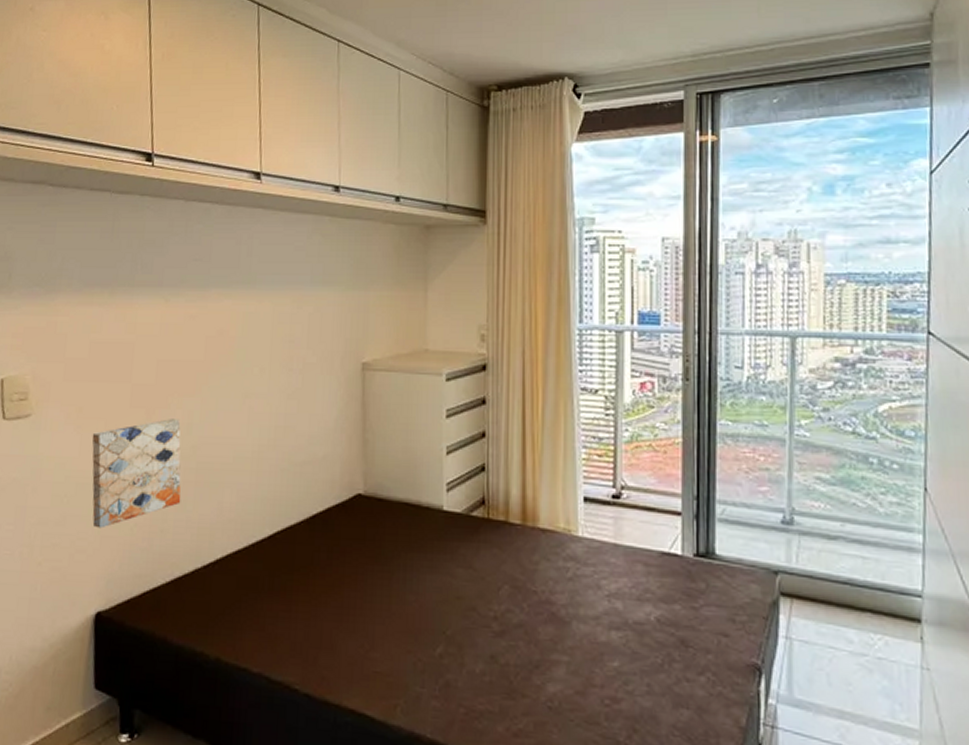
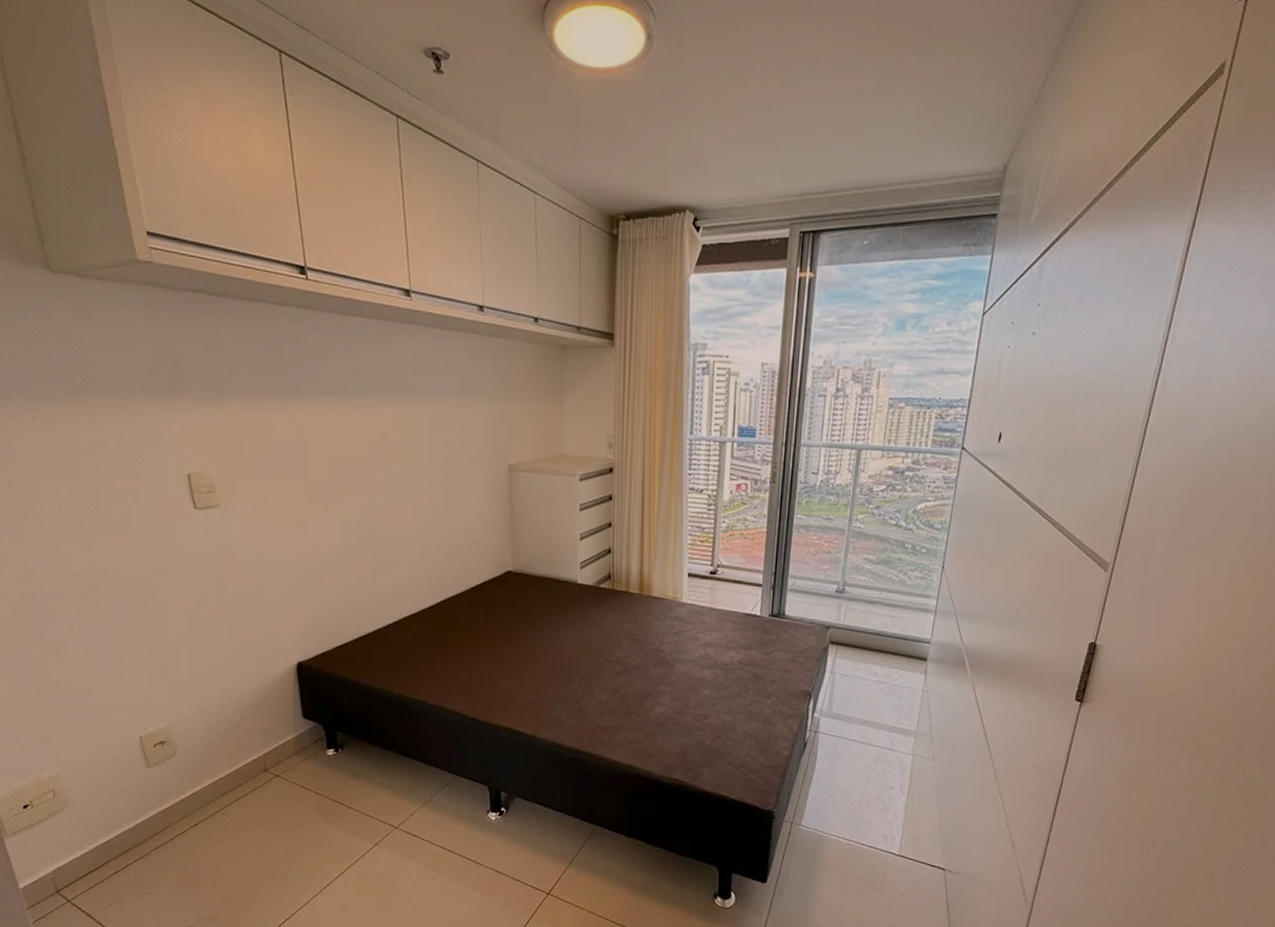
wall art: present [92,419,181,529] -> none [277,510,361,598]

